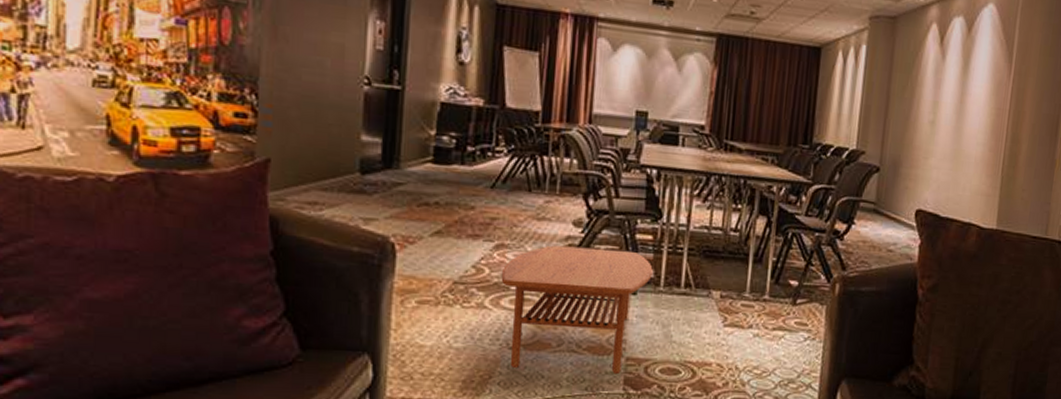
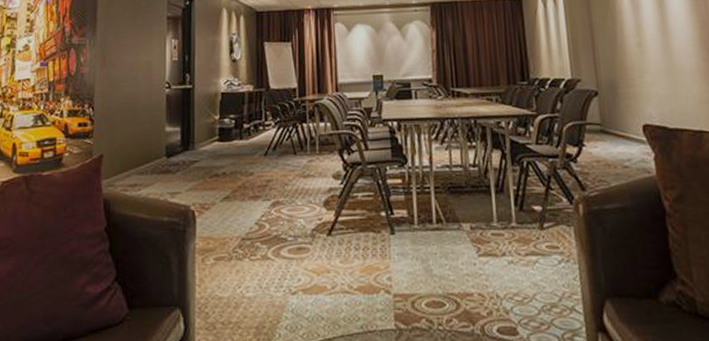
coffee table: present [501,245,653,375] -> none [279,195,406,313]

